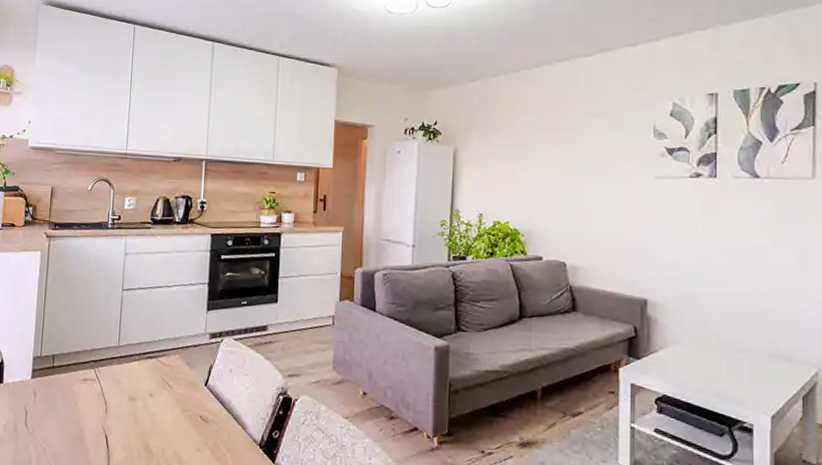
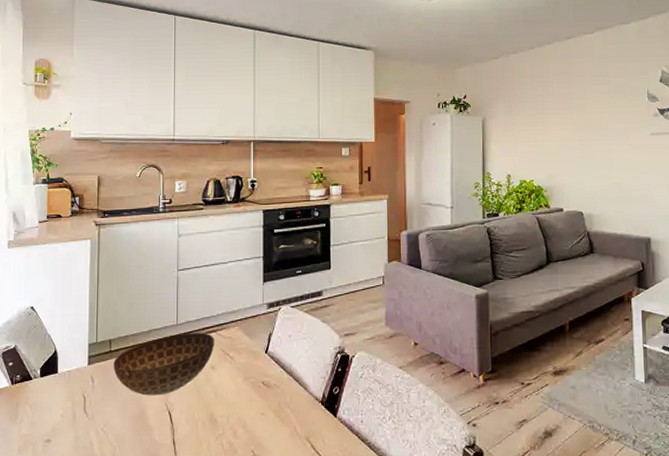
bowl: none [55,355,154,418] -> present [113,332,214,396]

